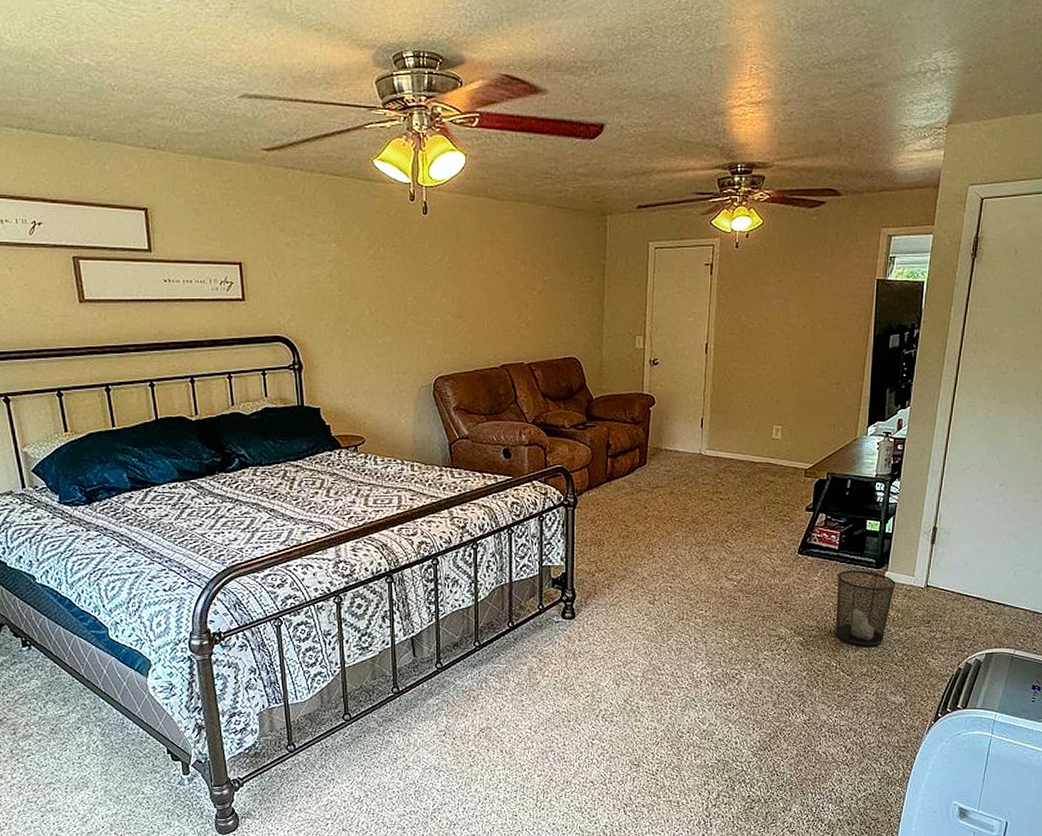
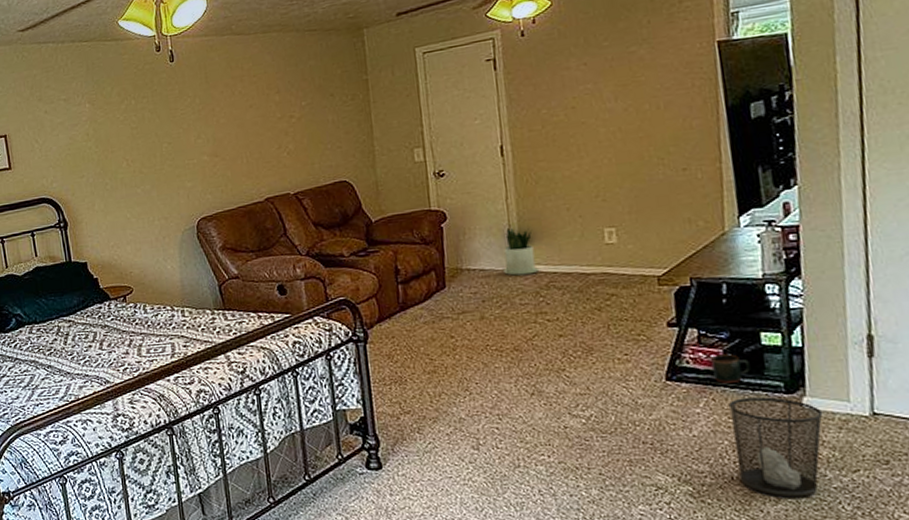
planter: none [693,418,721,459] -> present [503,228,540,276]
mug: none [831,536,856,558] -> present [711,354,751,383]

